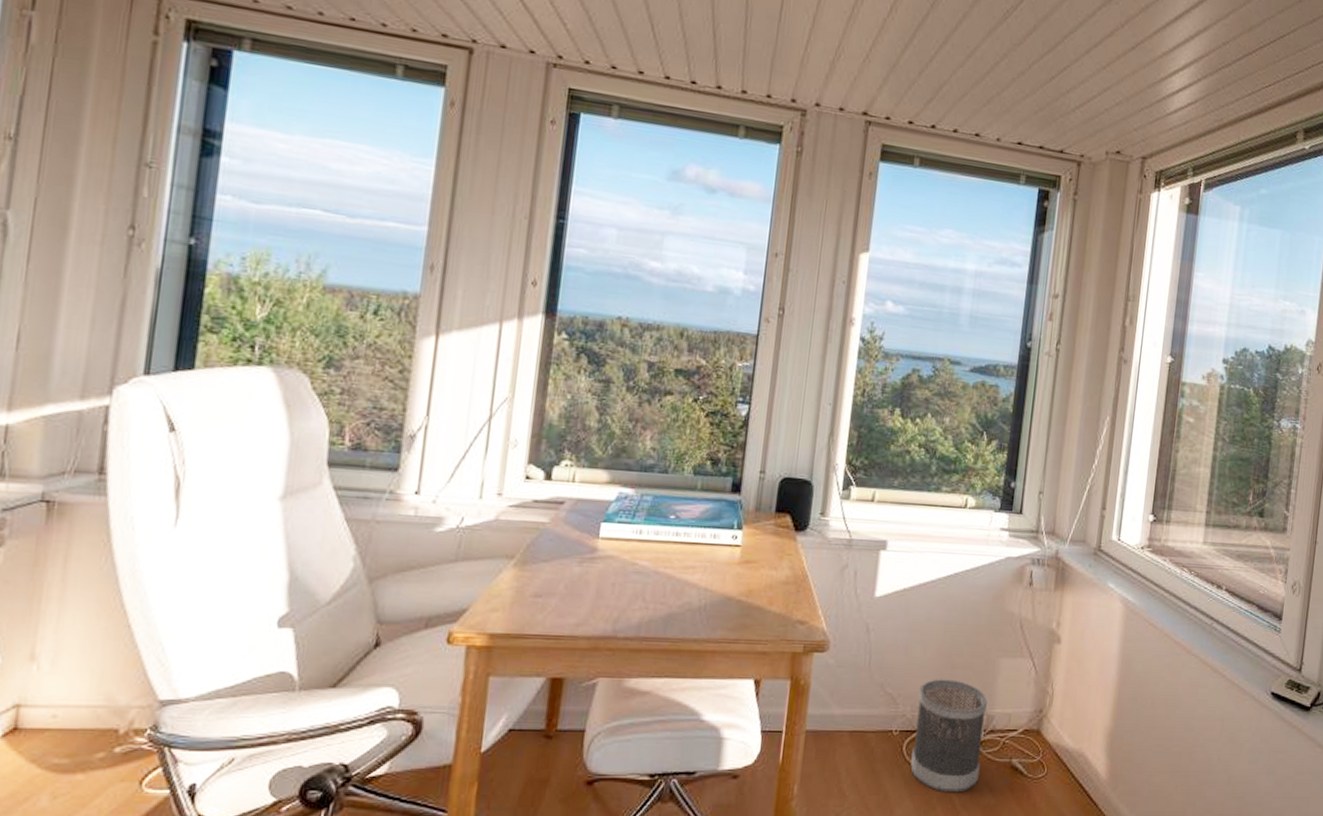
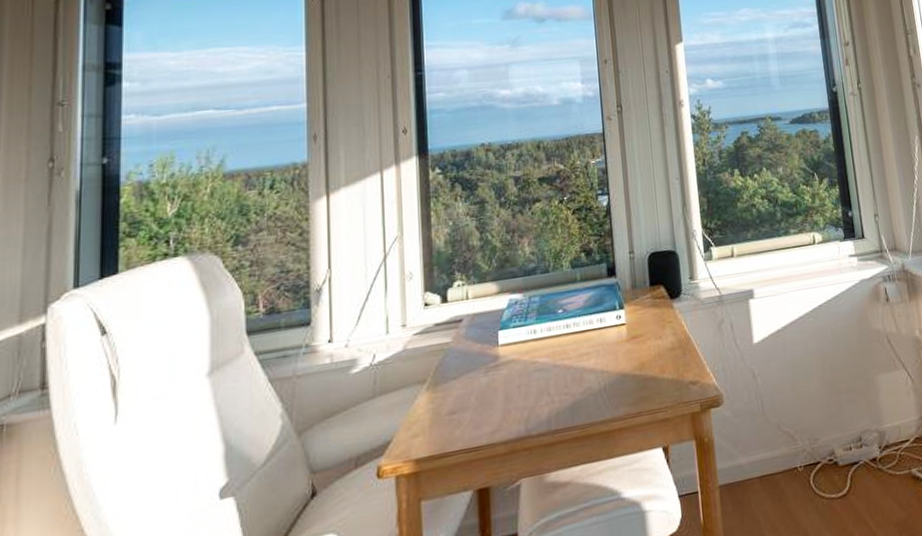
wastebasket: present [910,679,987,793] -> none [812,404,886,517]

